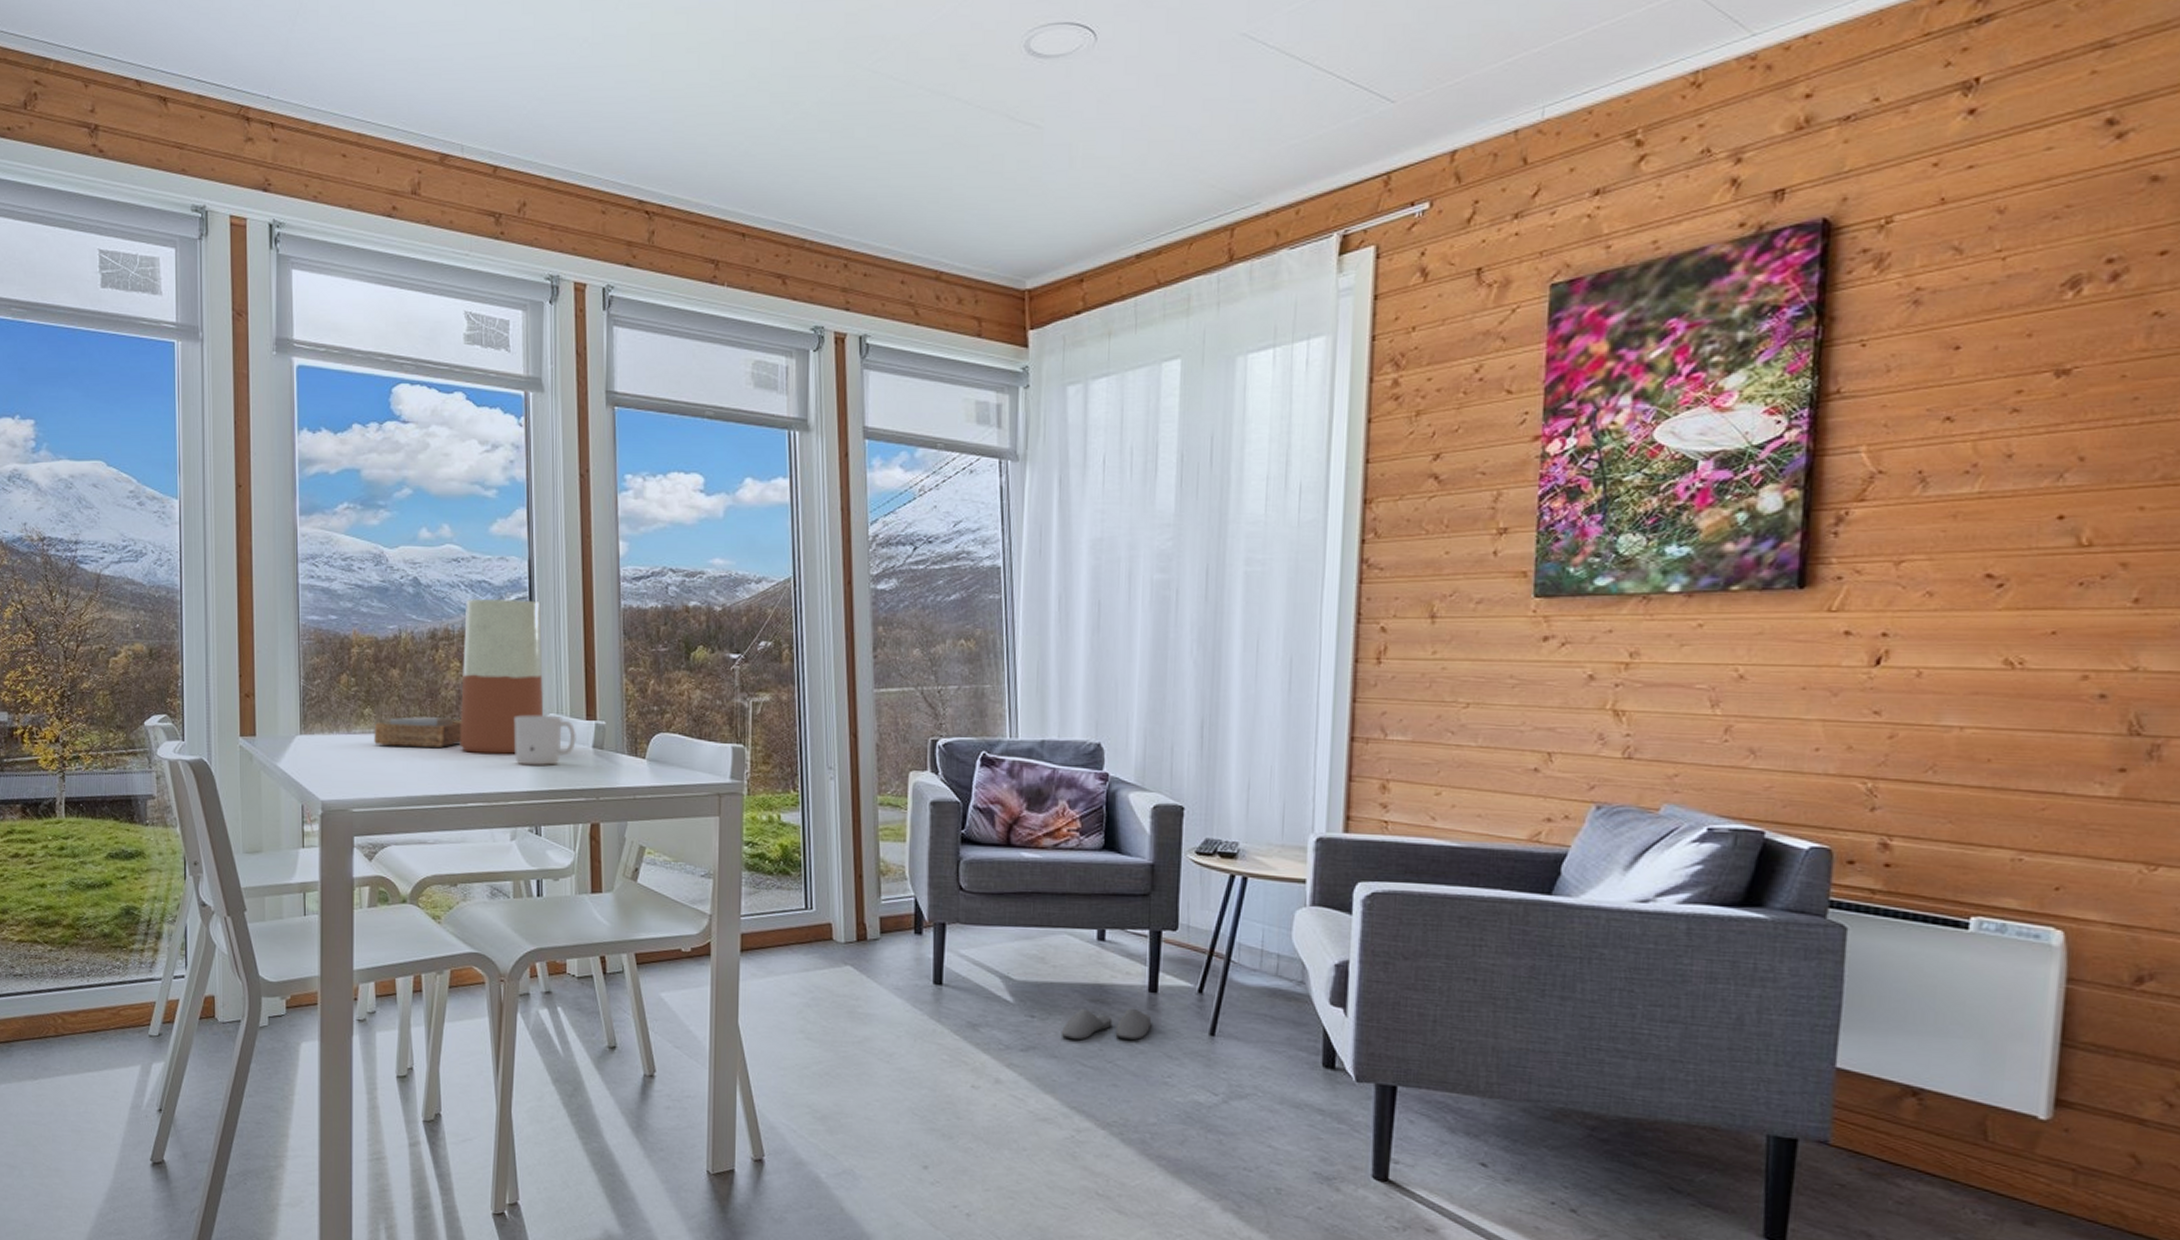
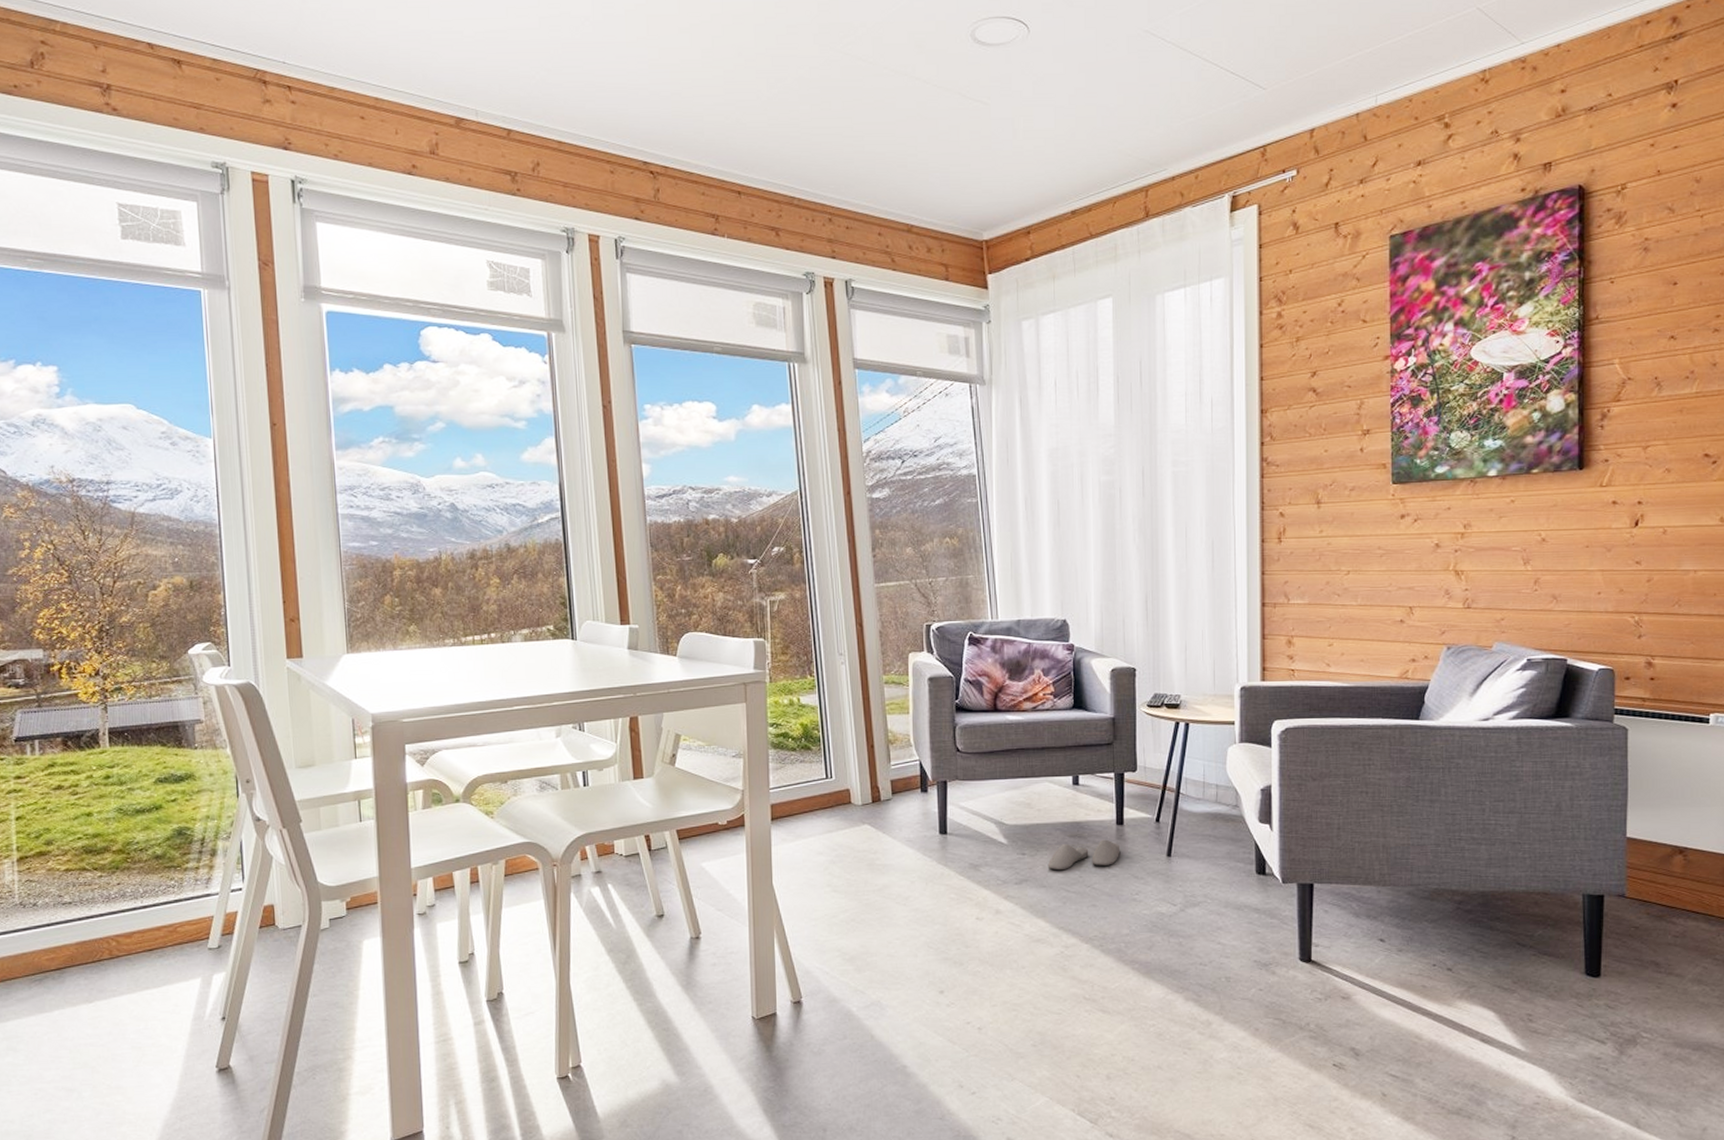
napkin holder: present [374,717,462,747] -> none [420,630,505,659]
vase: present [459,599,544,754] -> none [501,520,581,660]
mug: present [513,715,576,766] -> none [553,622,612,669]

